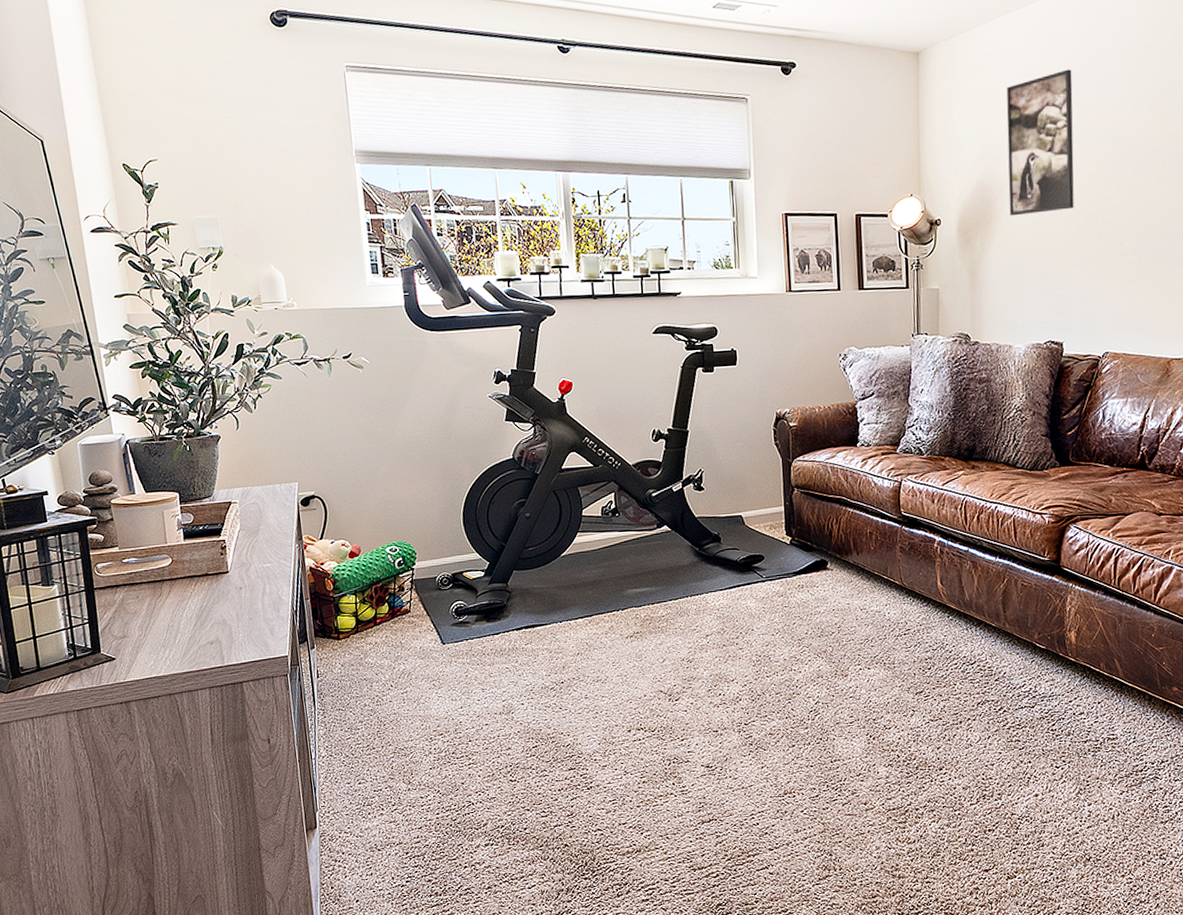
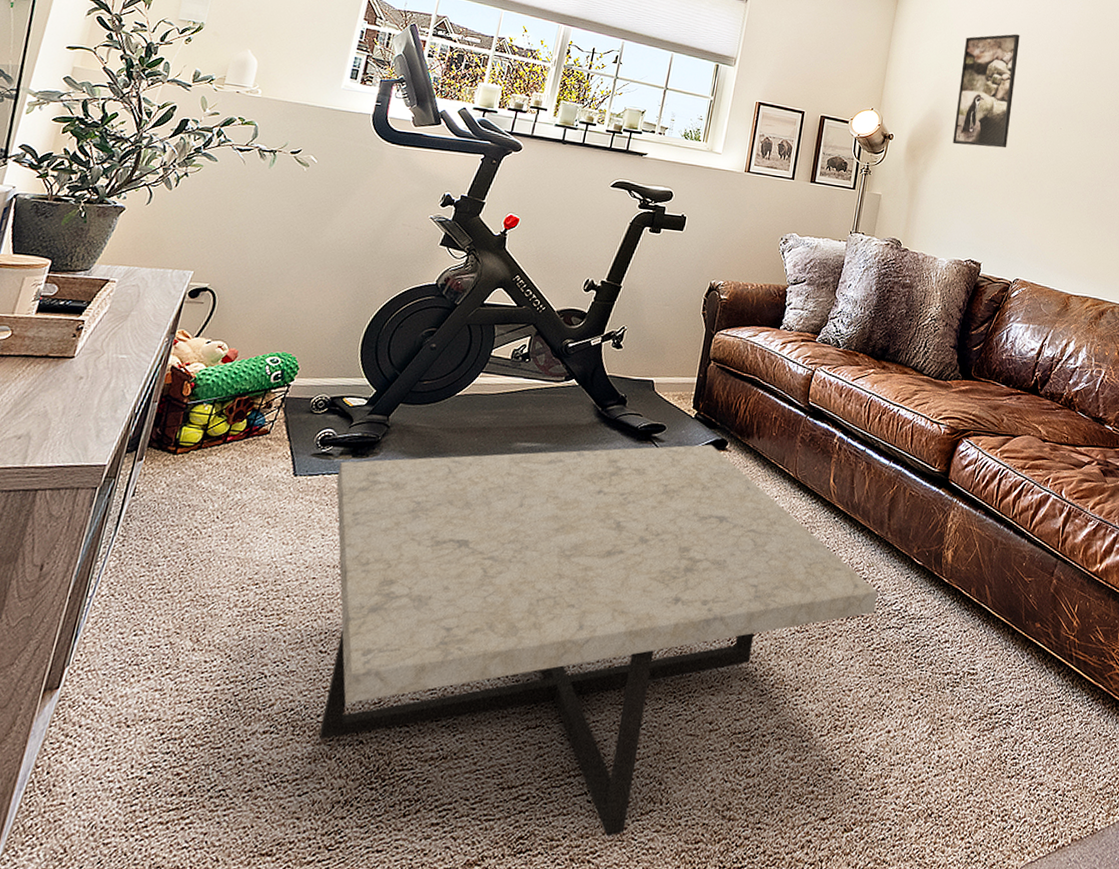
coffee table: none [478,567,1005,899] -> present [319,444,878,837]

